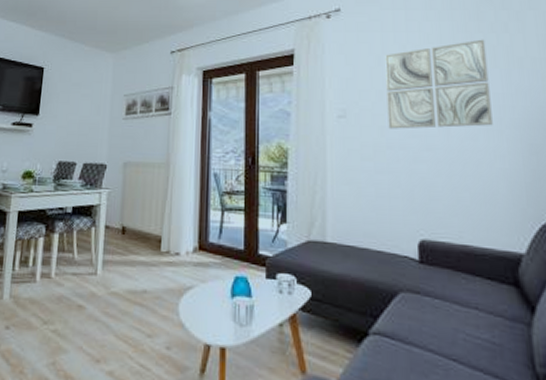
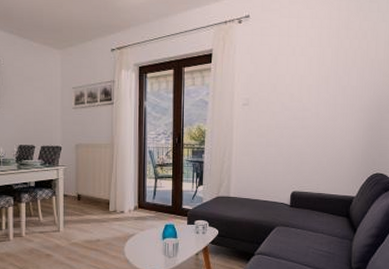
wall art: present [385,39,493,129] -> none [278,44,350,114]

